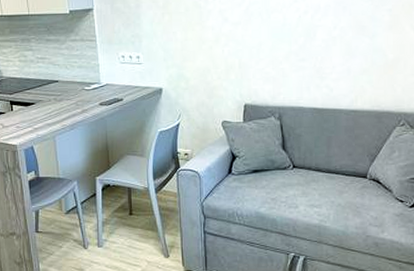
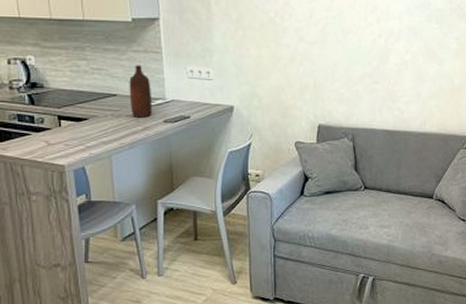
bottle: none [68,53,89,101] -> present [129,65,153,118]

